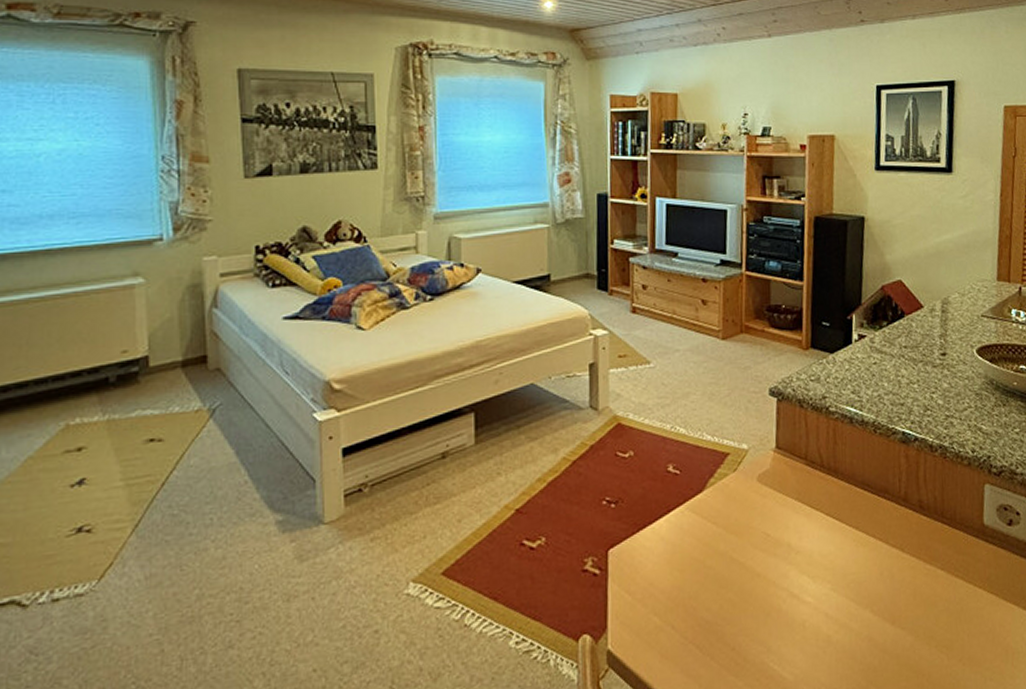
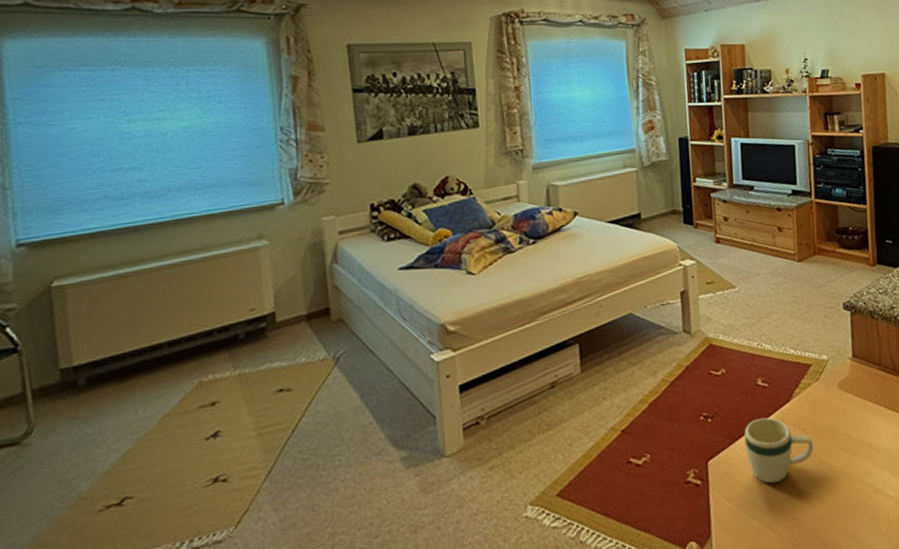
mug: none [650,507,726,579] -> present [744,417,814,484]

